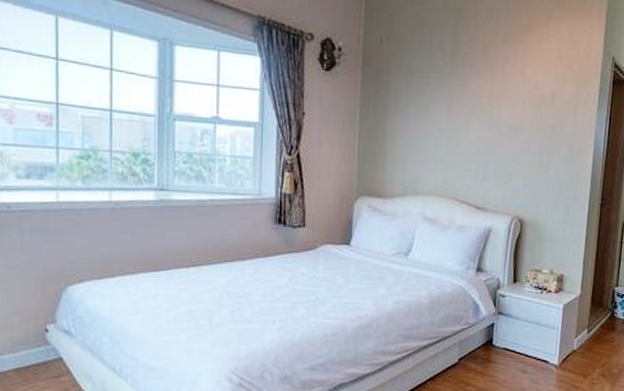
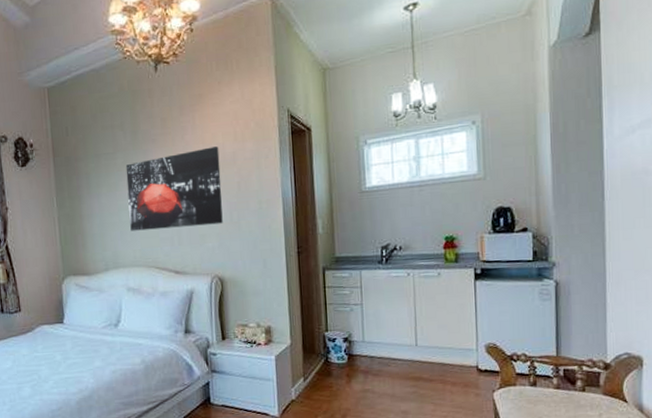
wall art: none [435,83,538,164] -> present [125,146,223,231]

